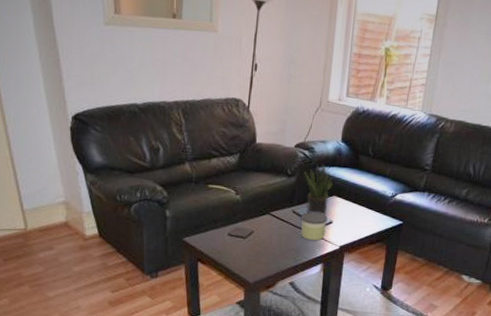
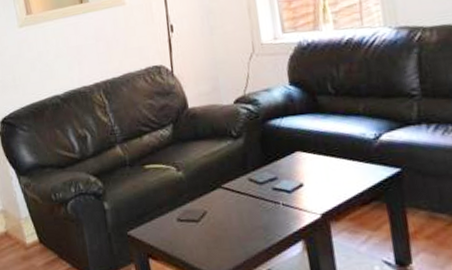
candle: present [301,212,328,241] -> none [261,175,298,212]
potted plant: present [304,164,333,216] -> none [252,116,294,179]

